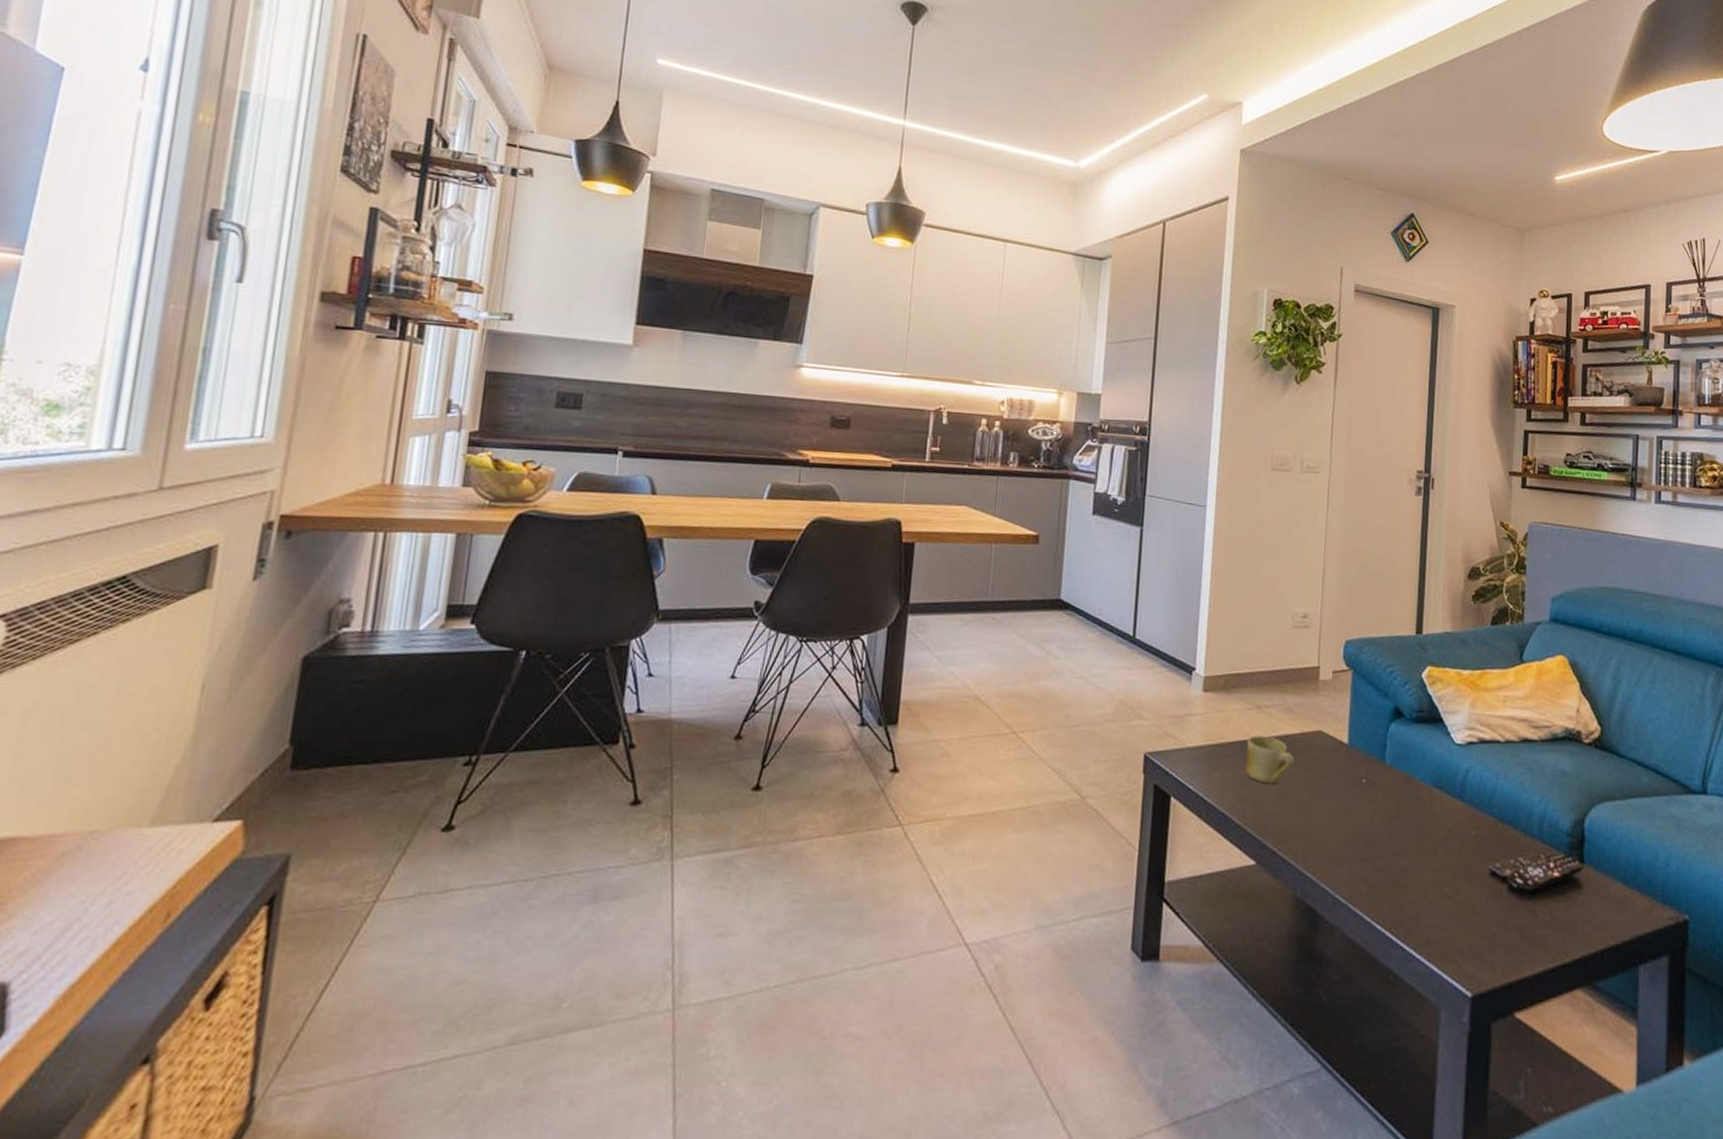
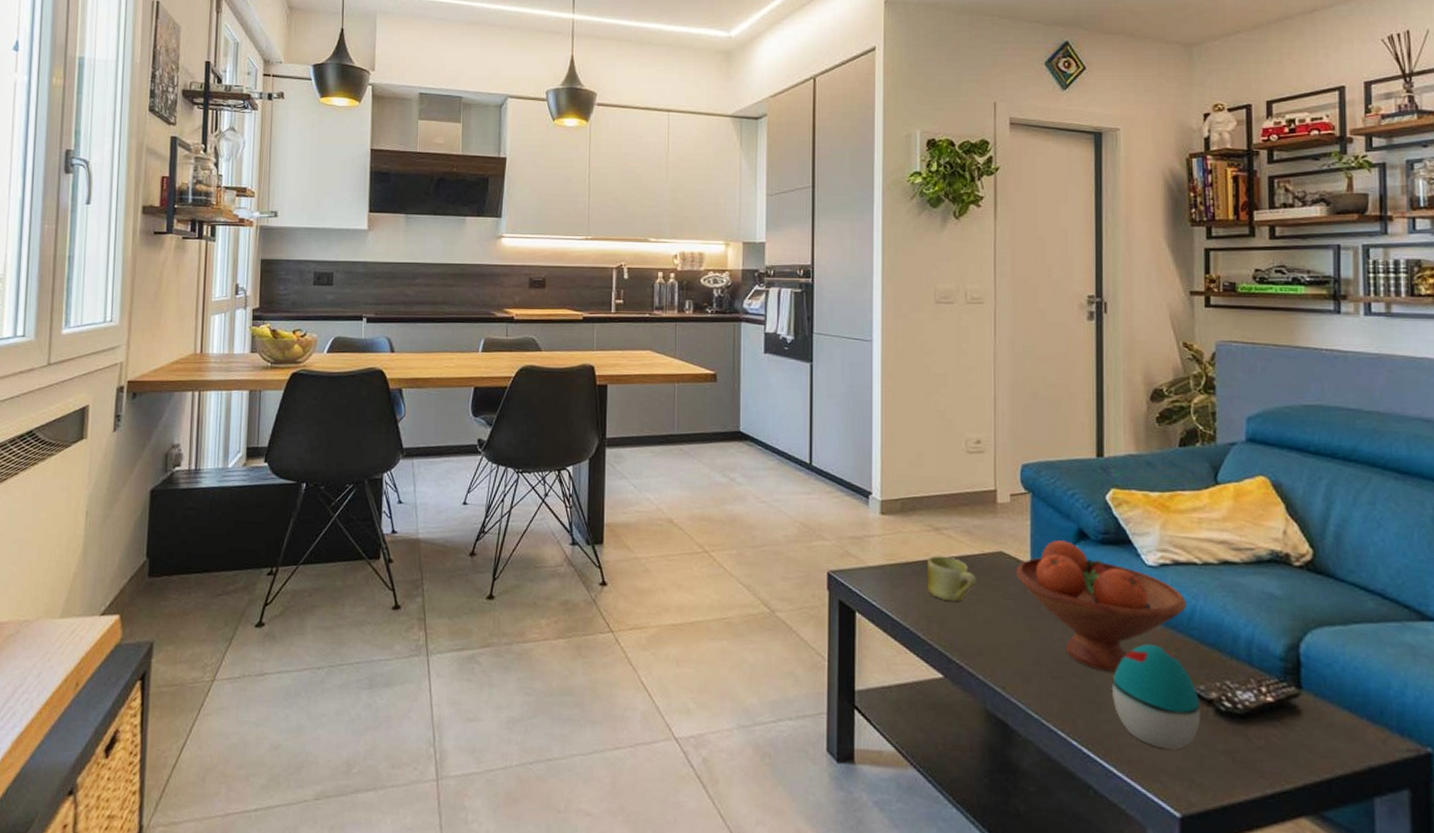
fruit bowl: none [1332,719,1489,852] -> present [1015,540,1186,671]
decorative egg: none [1416,822,1496,929] -> present [1111,643,1201,750]

